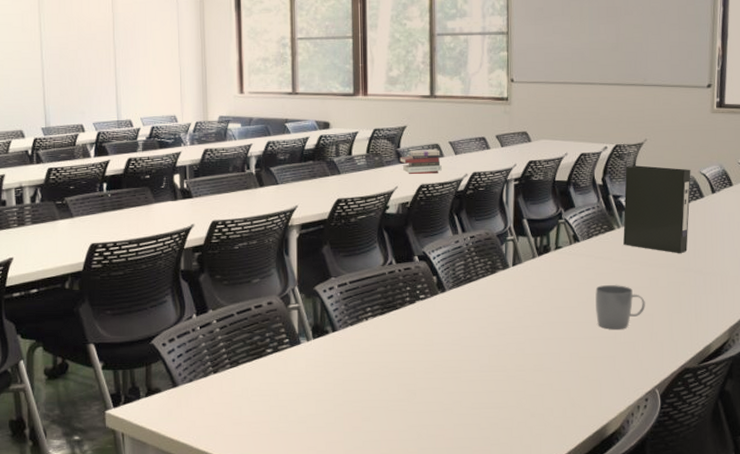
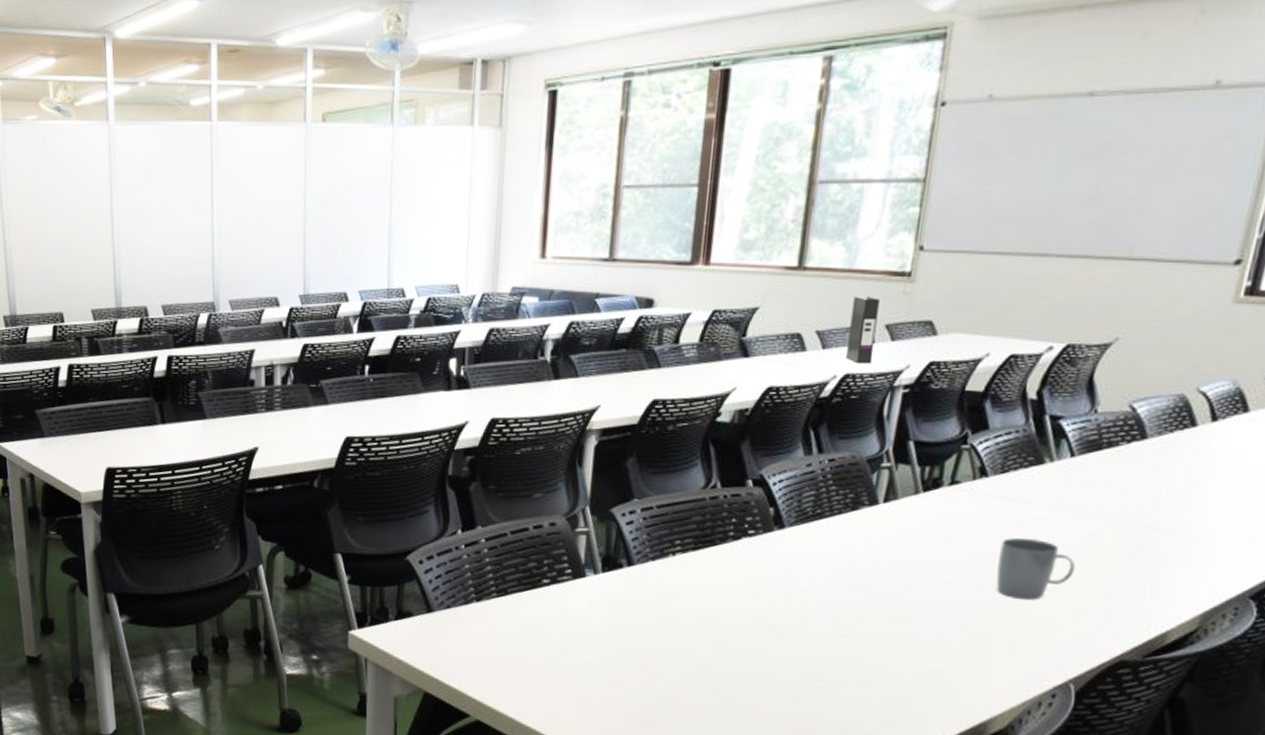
books: present [400,149,442,174] -> none [743,340,802,373]
binder: none [471,116,491,165] -> present [846,297,880,364]
binder: present [623,165,691,253] -> none [1055,375,1183,503]

